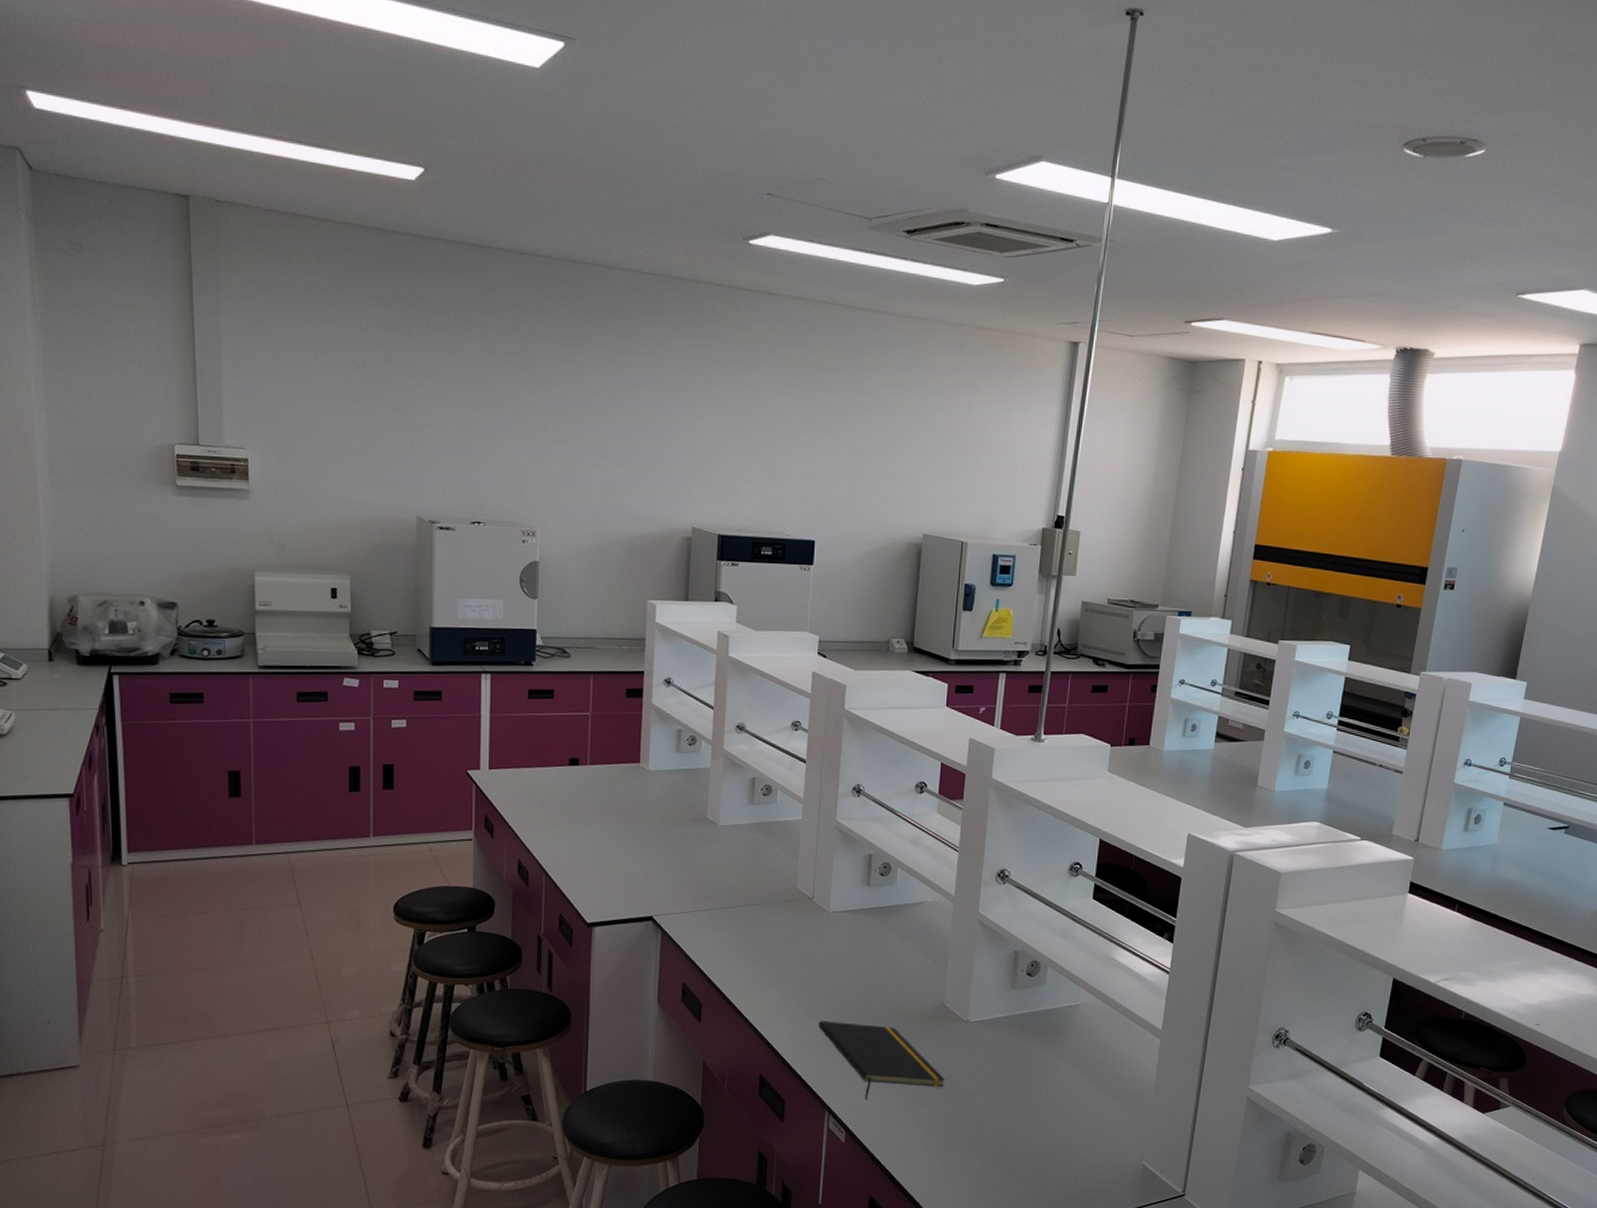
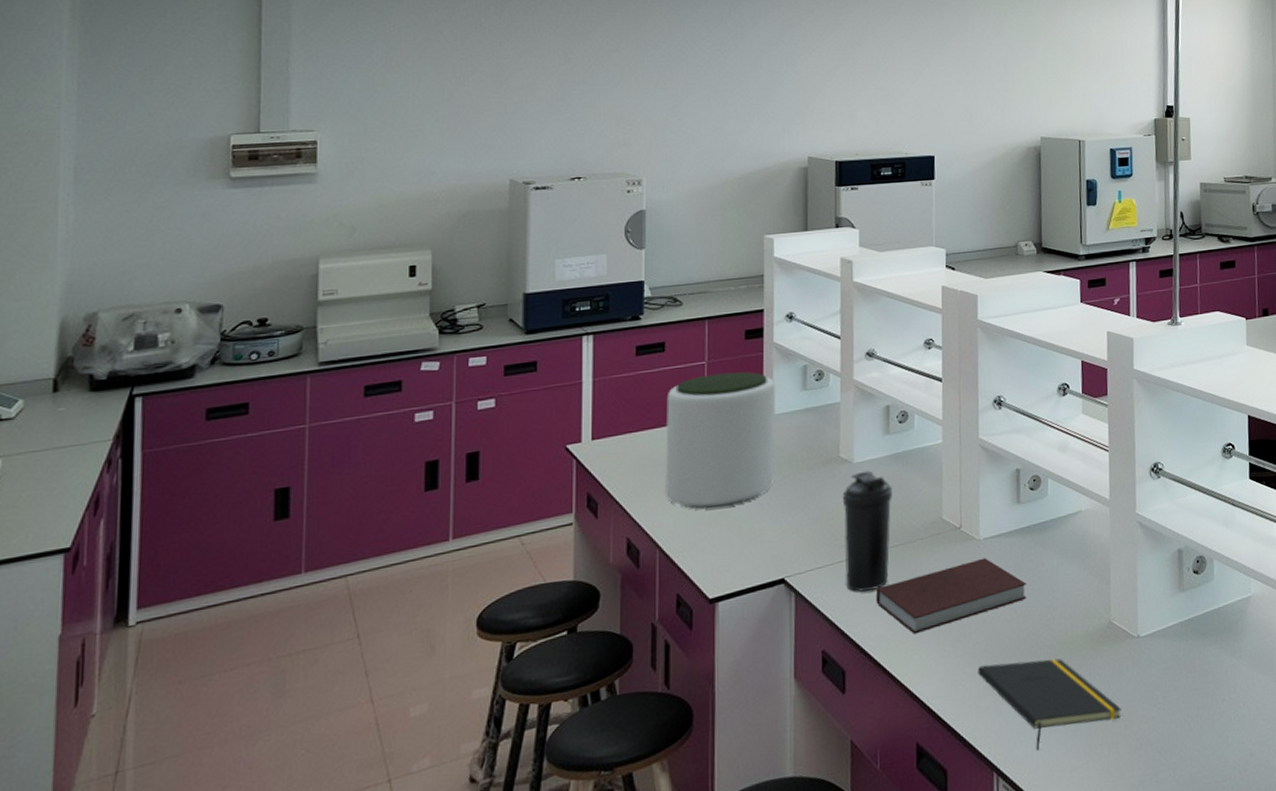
plant pot: none [552,725,652,846] -> present [665,371,776,509]
water bottle: none [705,834,753,940] -> present [842,470,892,592]
notebook: none [732,928,869,984] -> present [875,557,1027,634]

